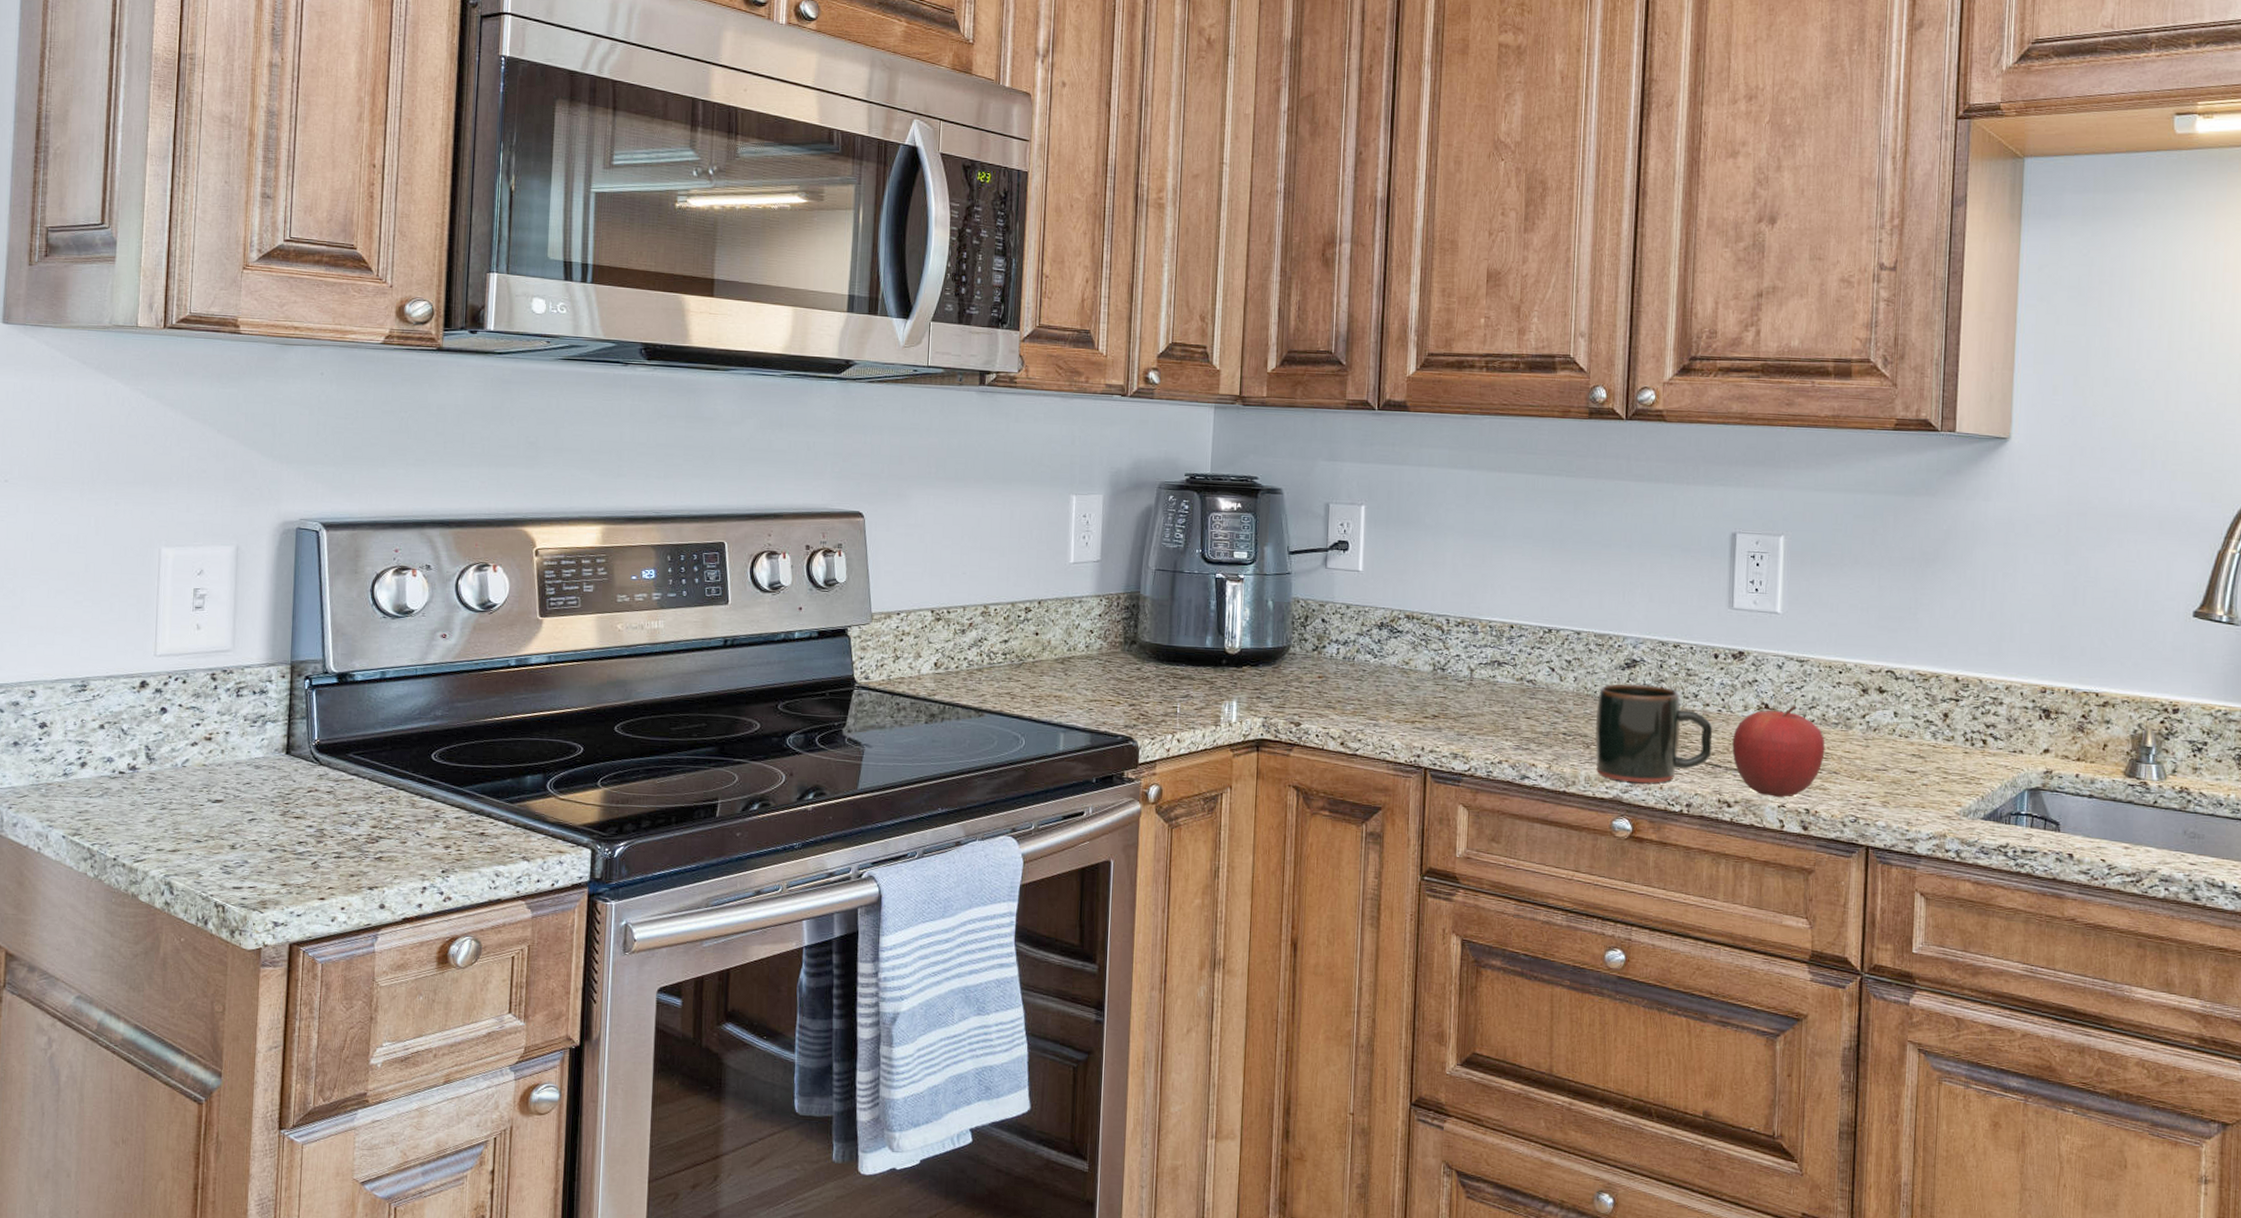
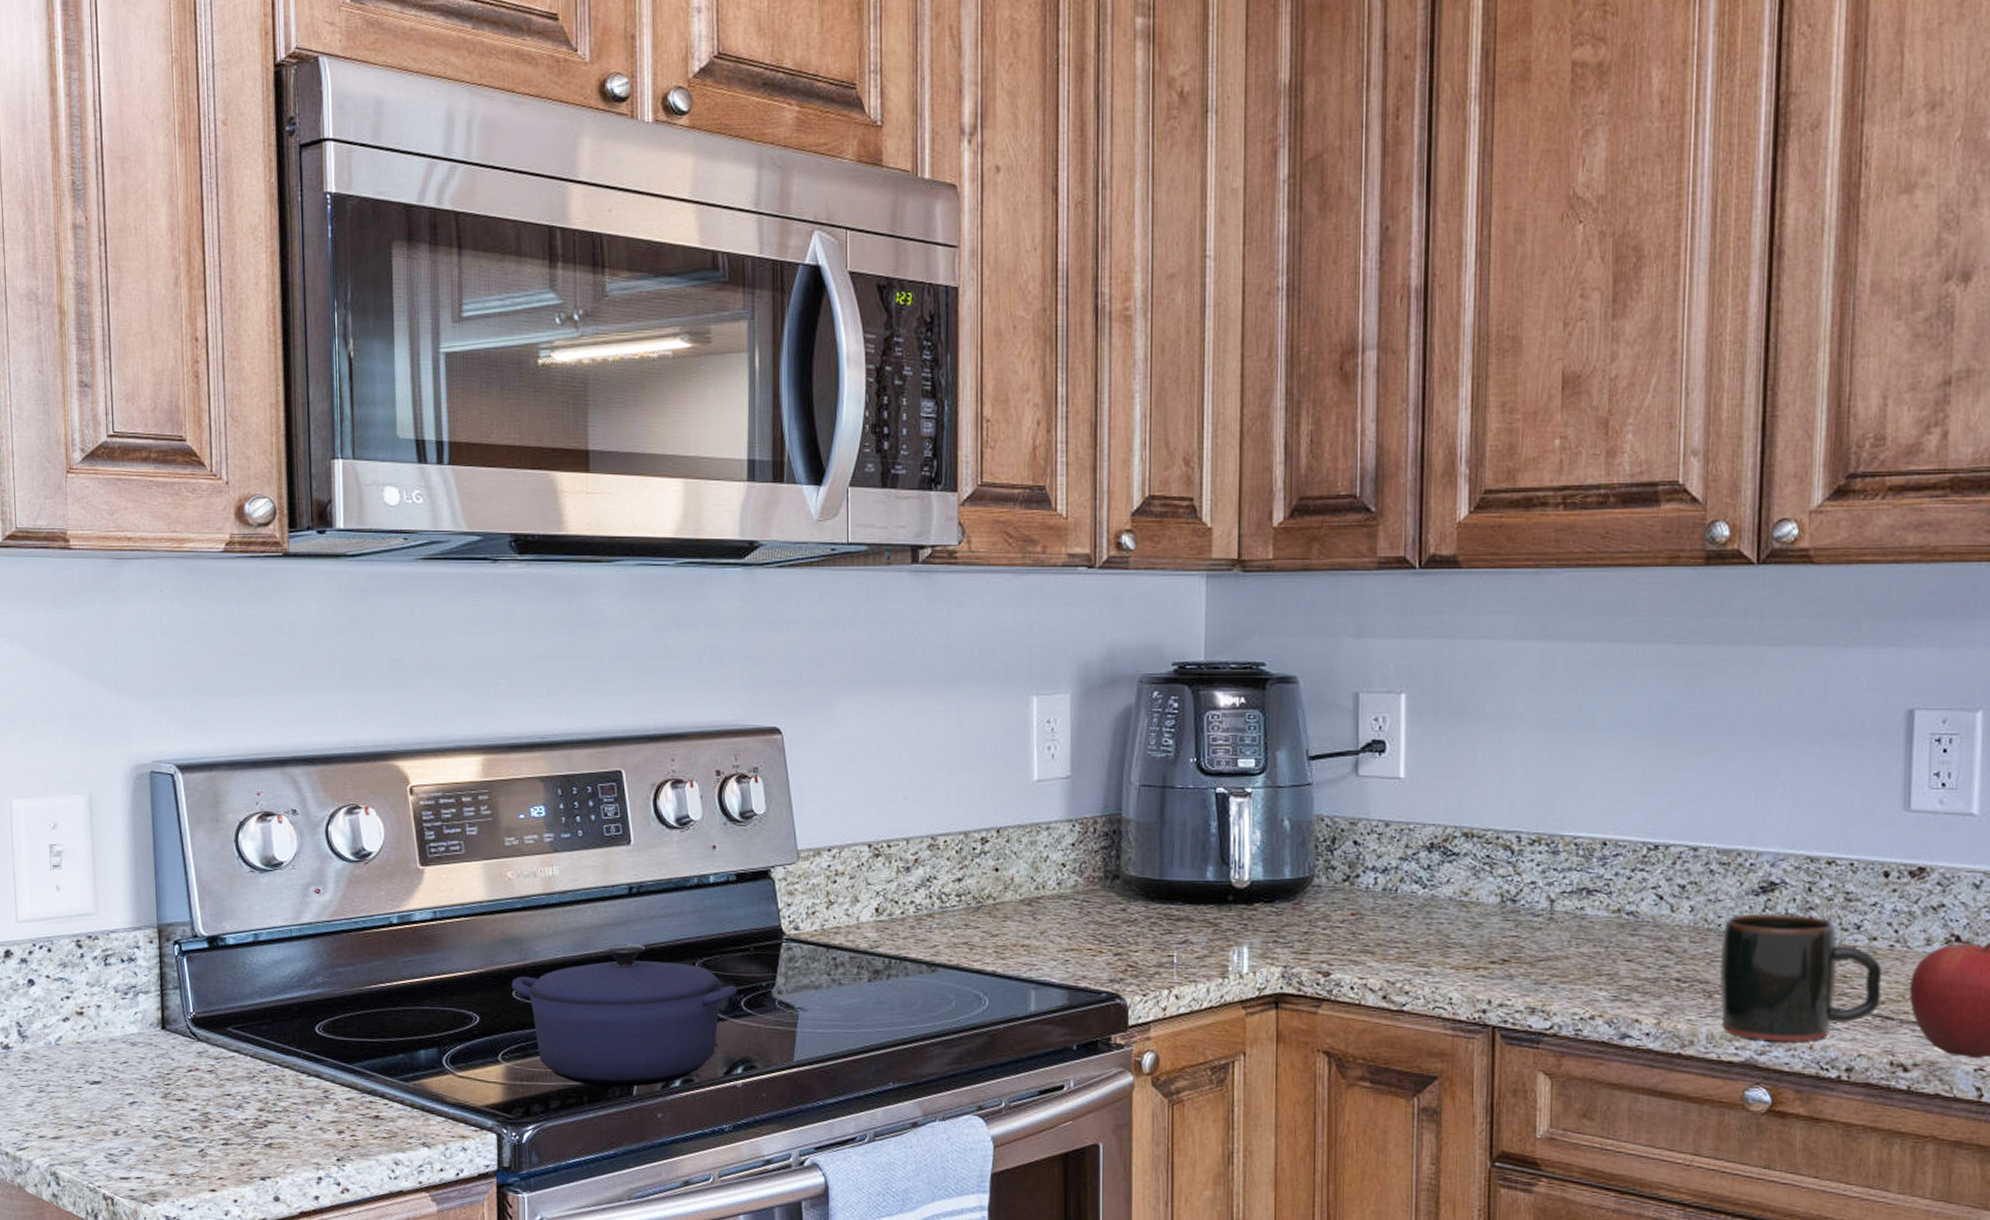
cooking pot: none [614,686,813,810] -> present [511,942,738,1088]

